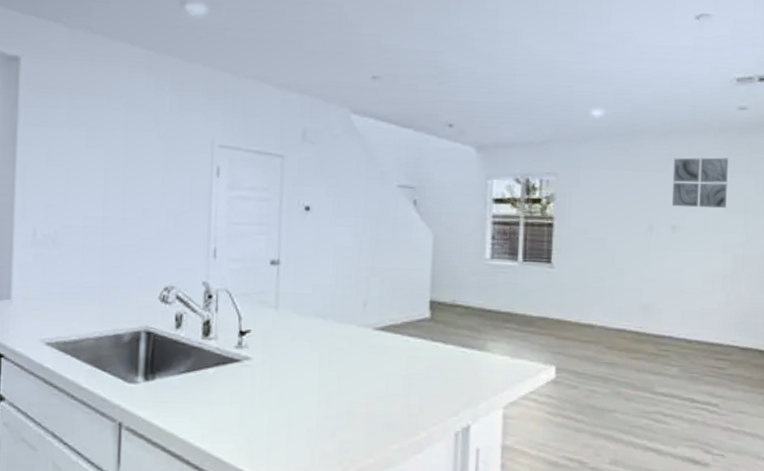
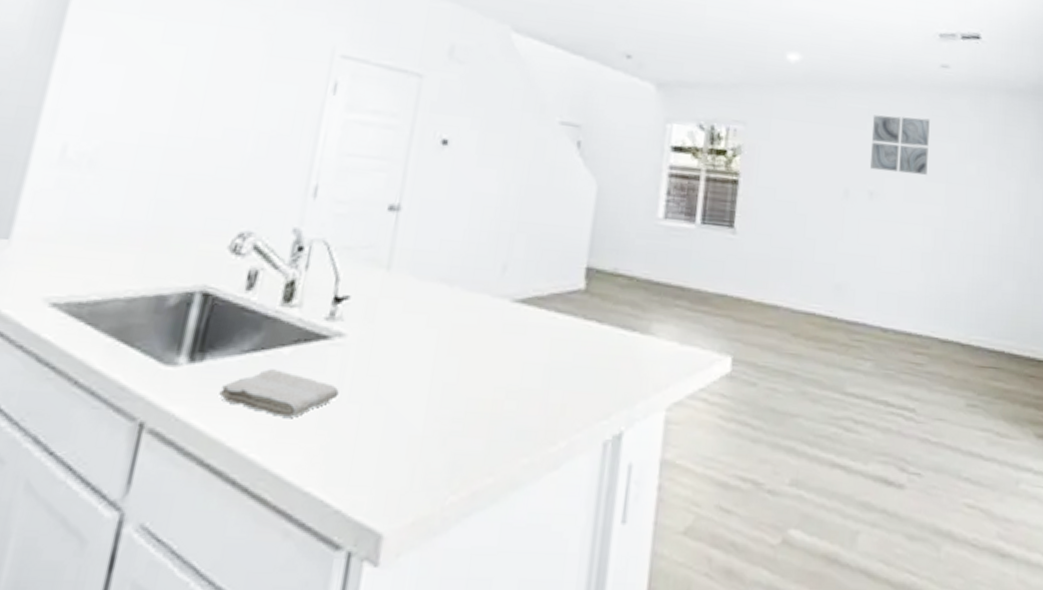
washcloth: none [169,384,252,418] -> present [219,369,339,417]

